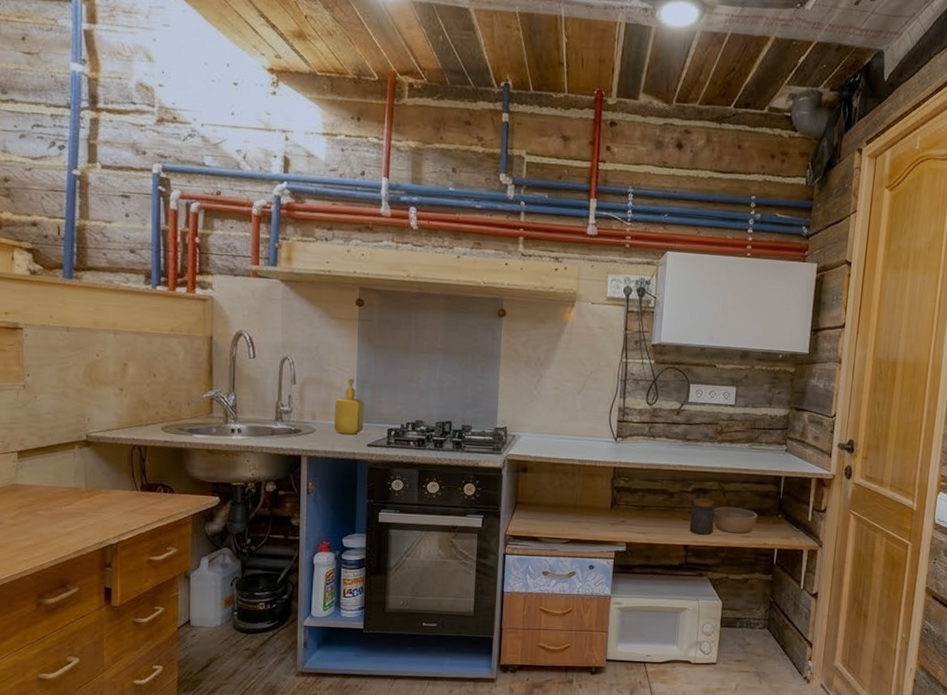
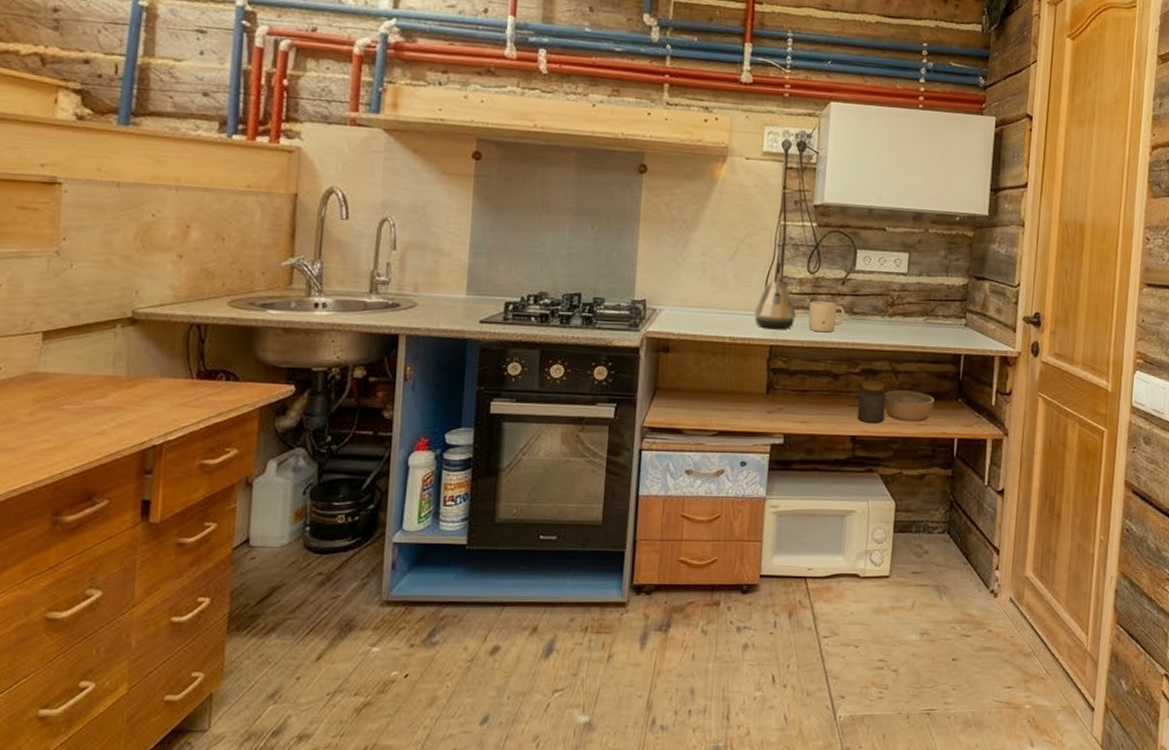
soap dispenser: present [333,378,364,435] -> none [439,243,478,309]
kettle: none [599,393,636,454] -> present [753,260,796,330]
mug: none [647,428,680,457] -> present [808,300,845,333]

